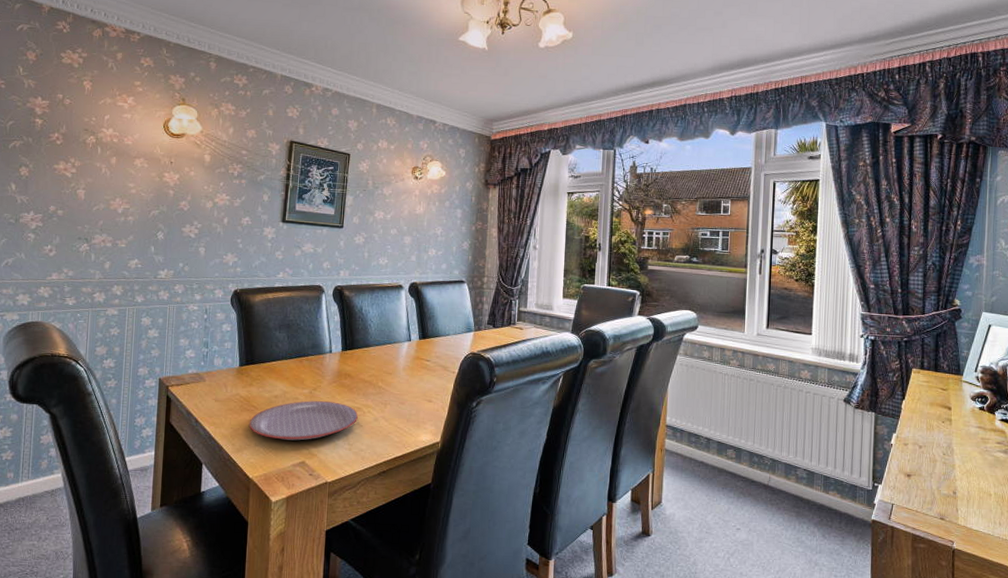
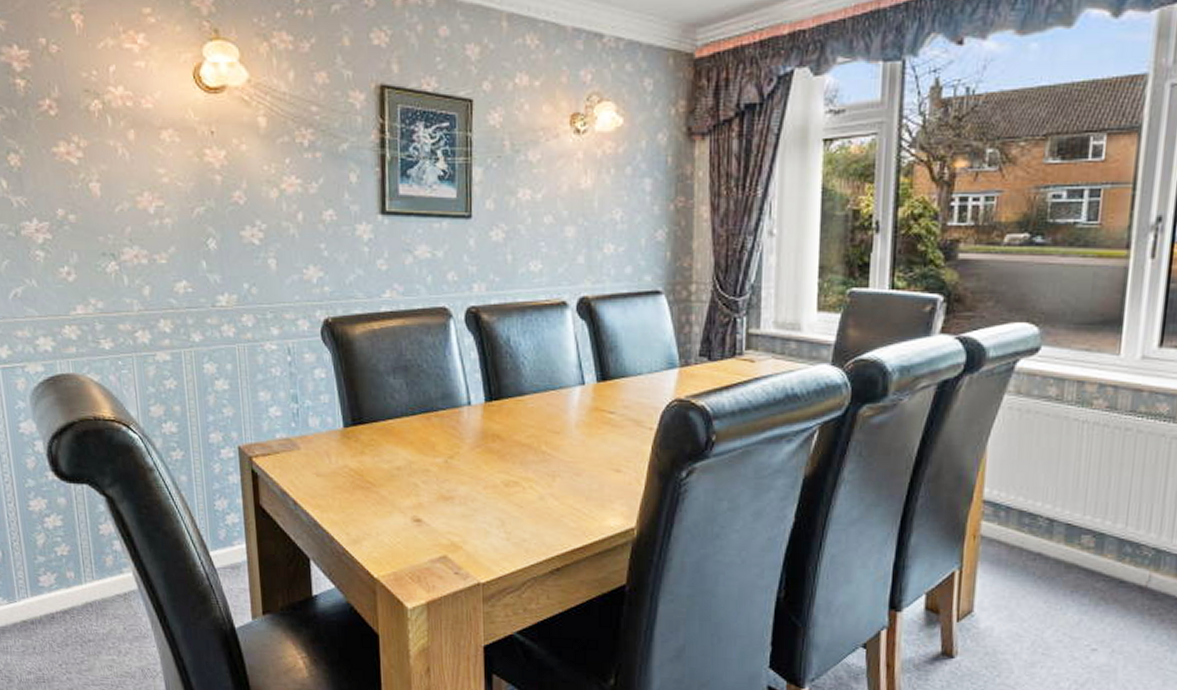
plate: present [249,400,358,441] -> none [365,473,515,528]

